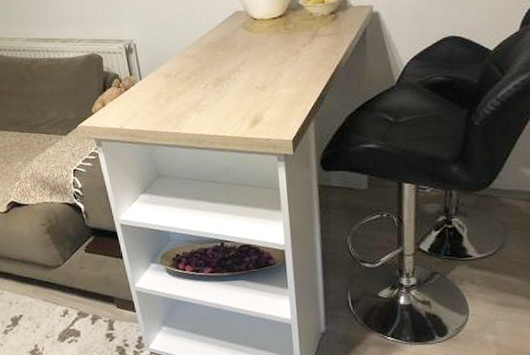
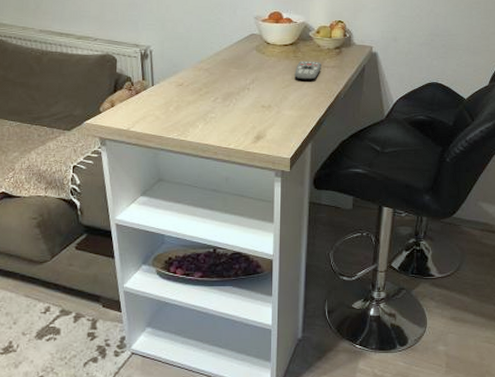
remote control: none [287,31,317,54] -> present [295,60,321,81]

